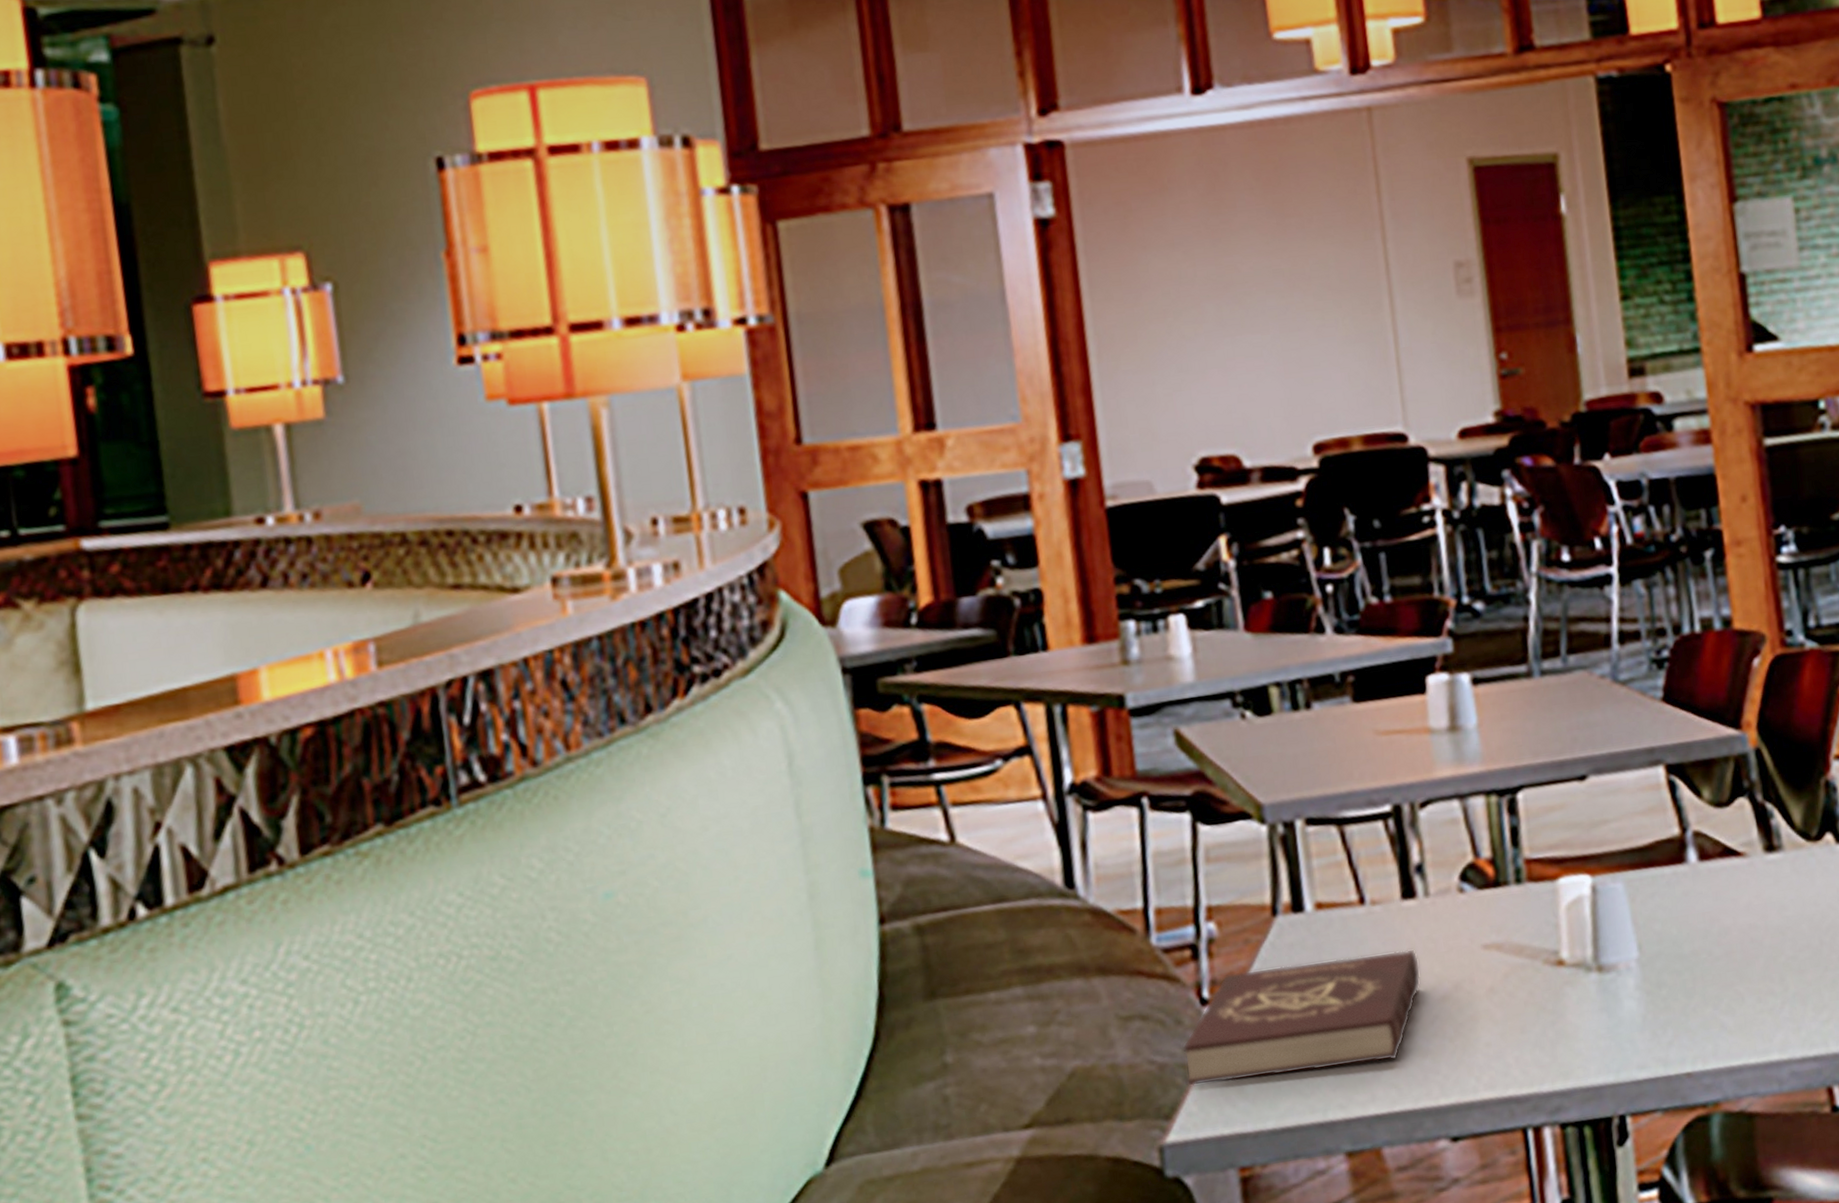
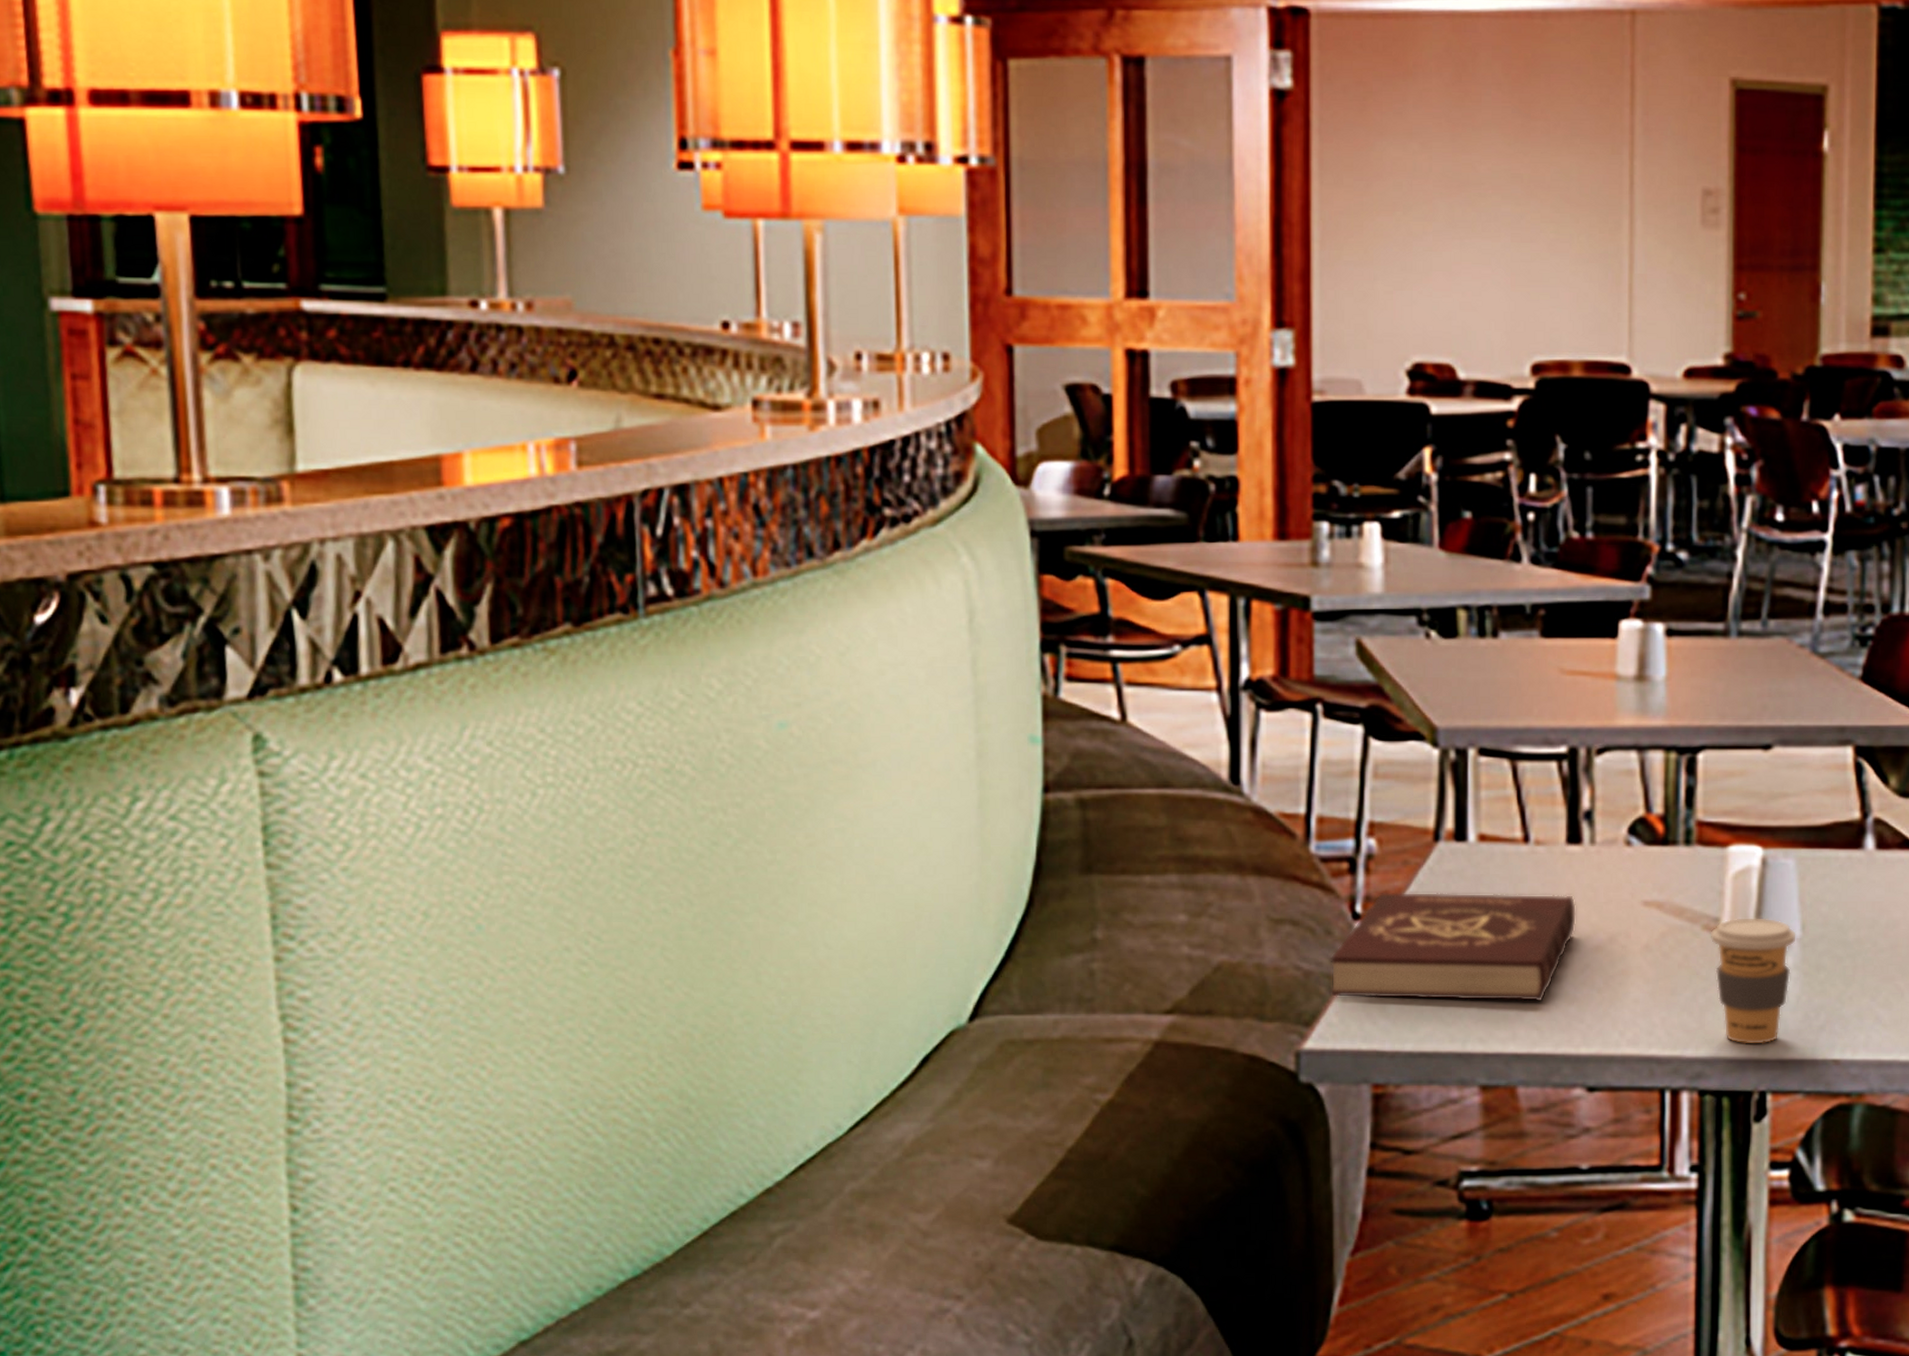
coffee cup: none [1551,943,1634,1072] -> present [1710,918,1796,1044]

